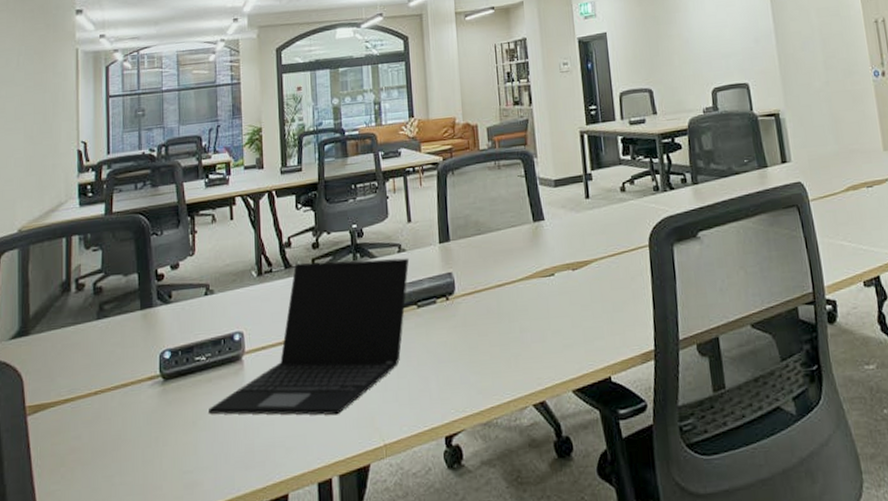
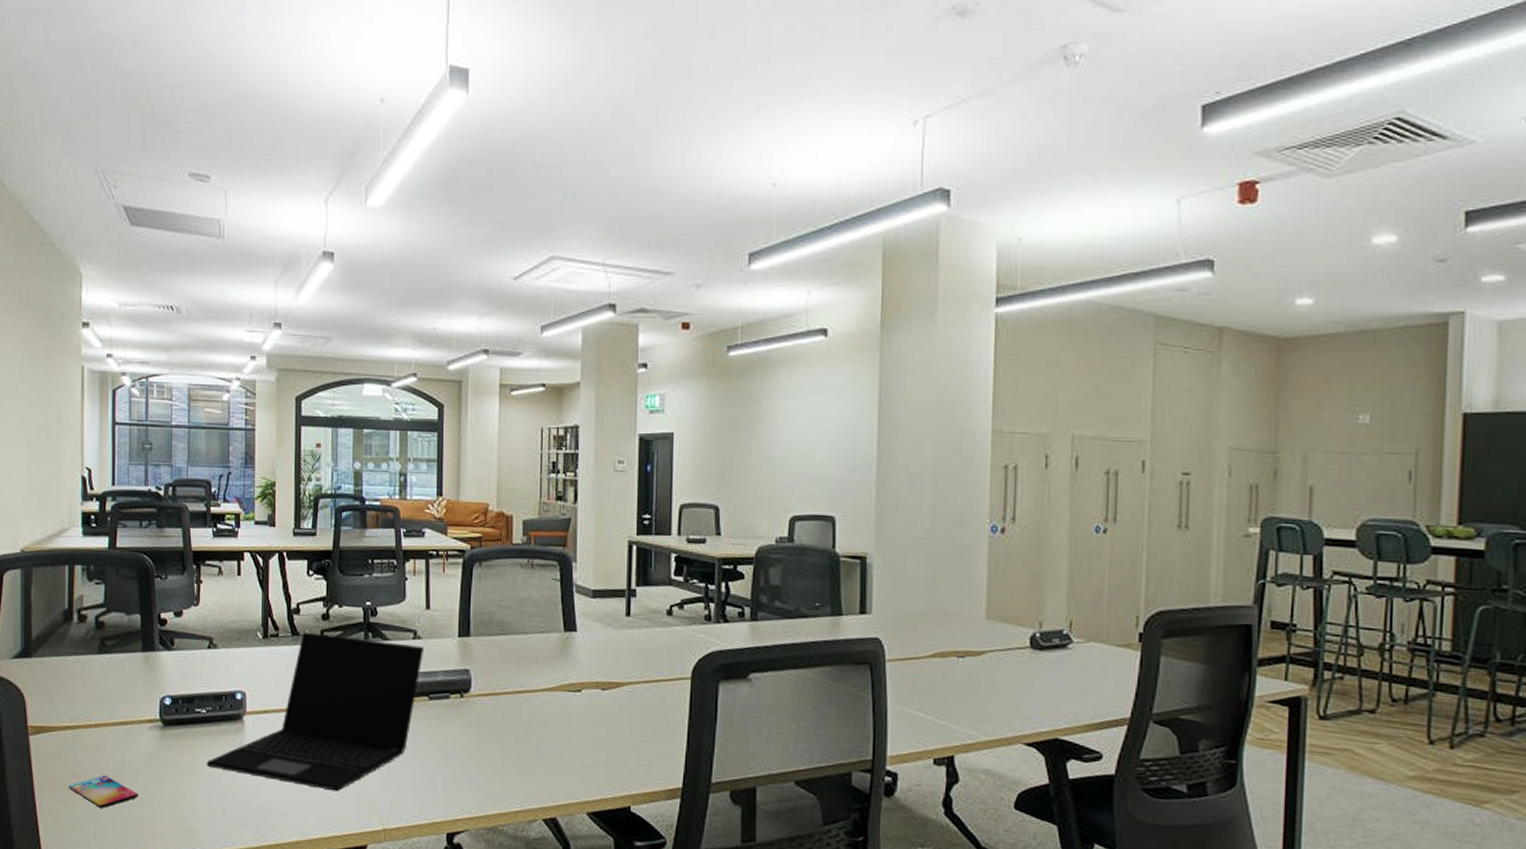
smartphone: none [68,443,141,479] -> present [68,775,138,808]

